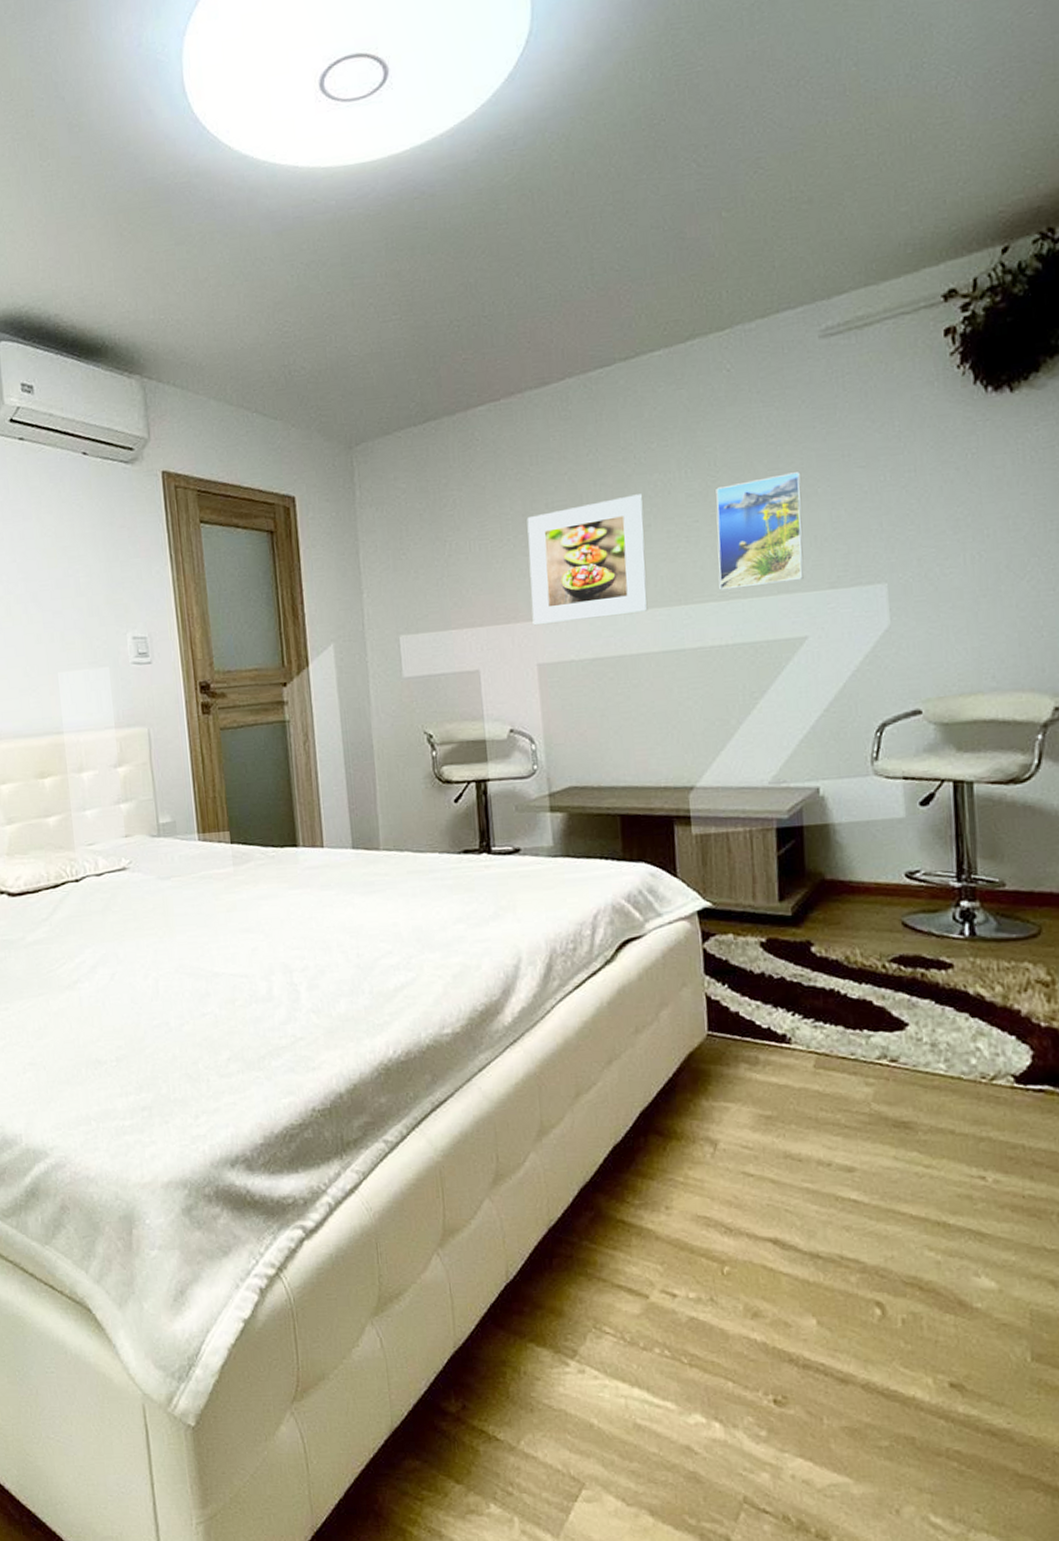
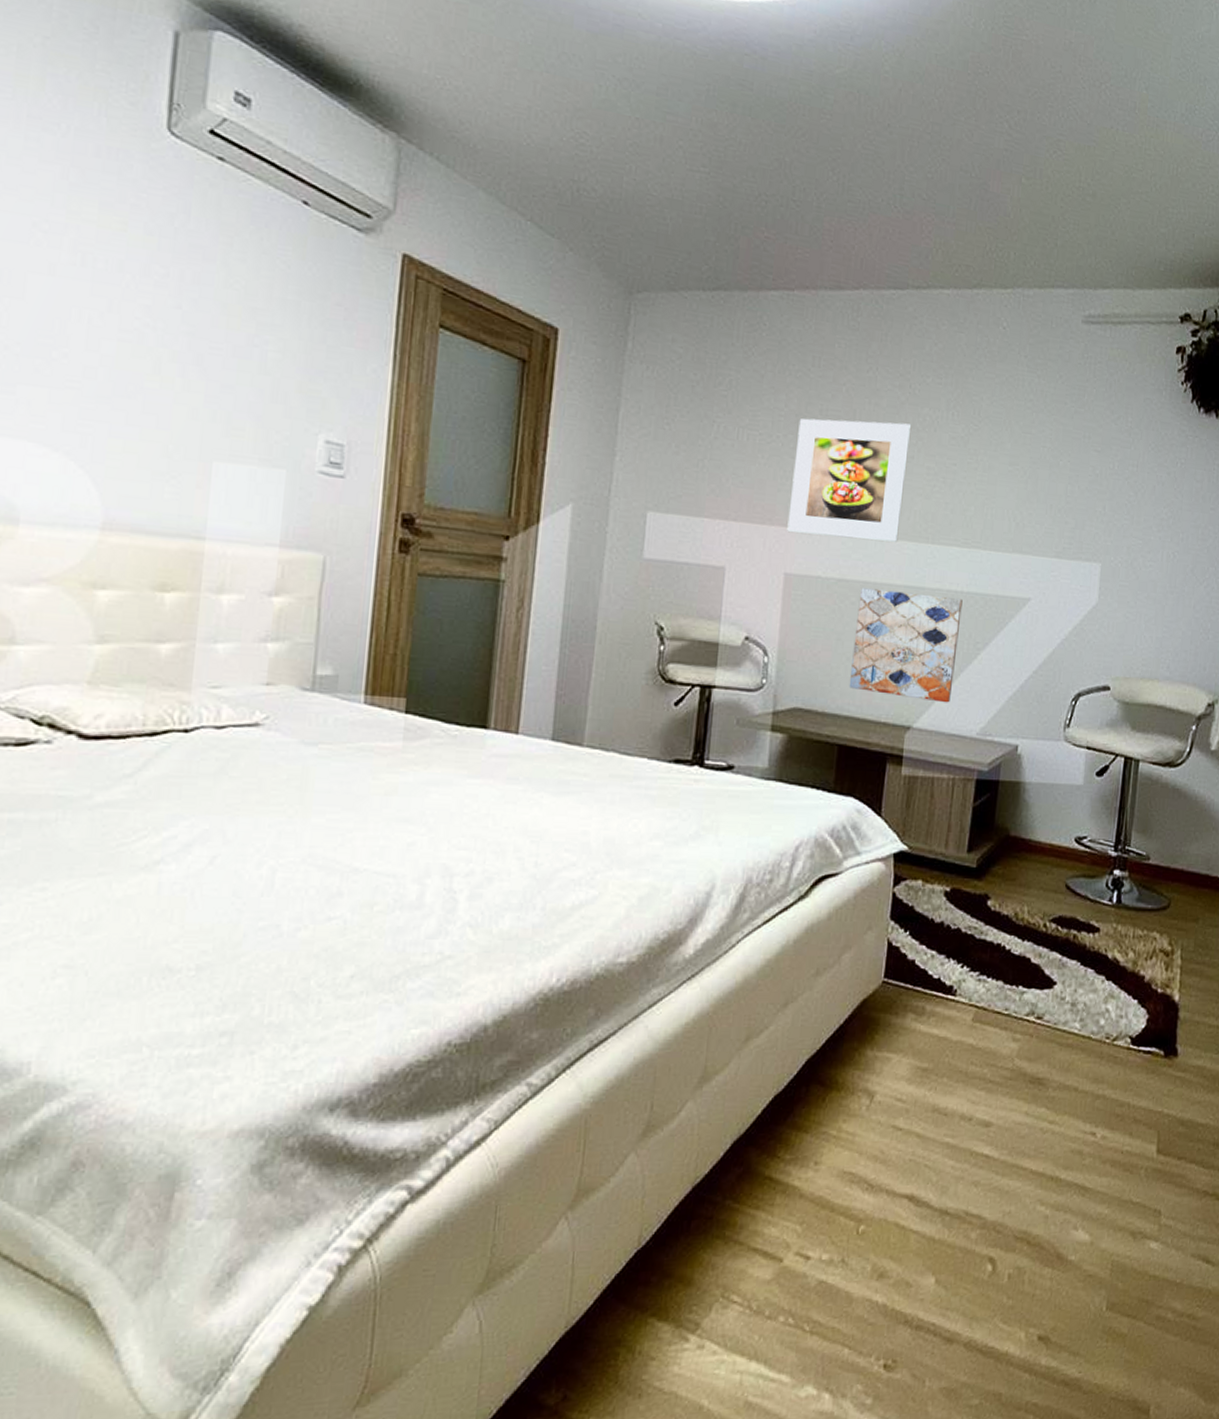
wall art: none [617,652,733,760] -> present [849,587,963,703]
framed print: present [716,472,804,590] -> none [964,437,1049,544]

